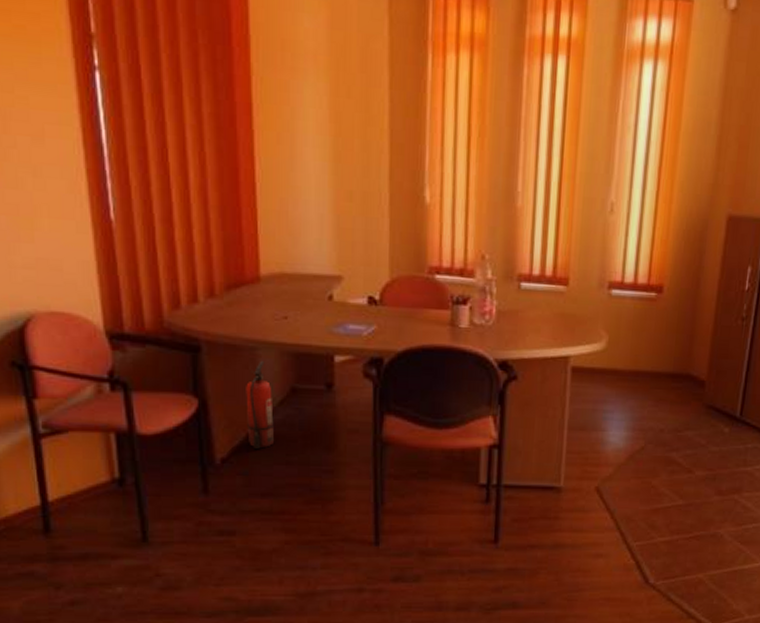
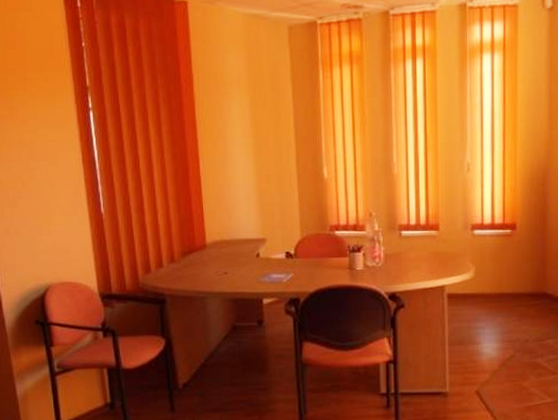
fire extinguisher: present [246,361,274,449] -> none [199,307,221,374]

